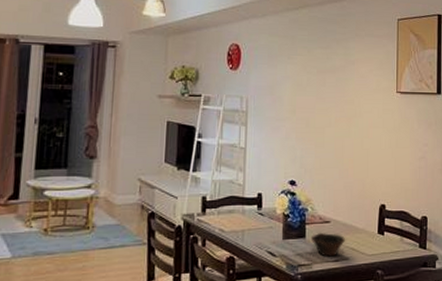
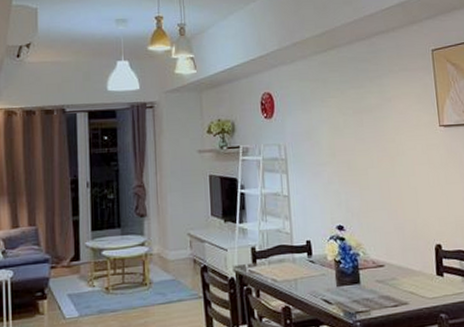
bowl: present [310,233,346,257] -> none [365,277,403,302]

